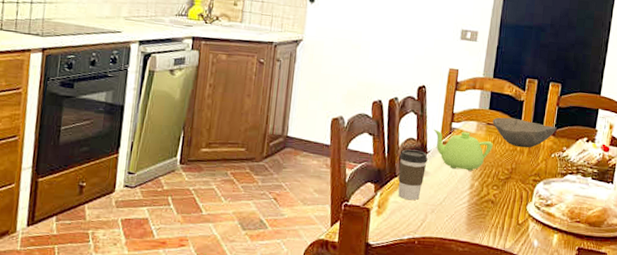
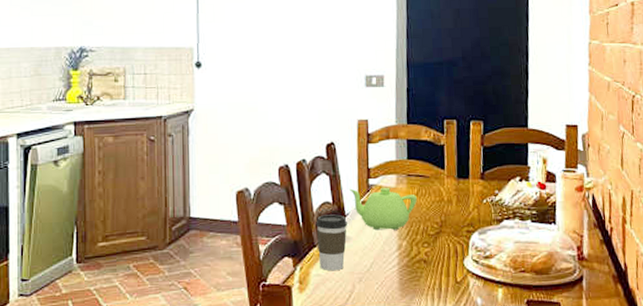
bowl: present [493,117,557,148] -> none [413,165,485,197]

